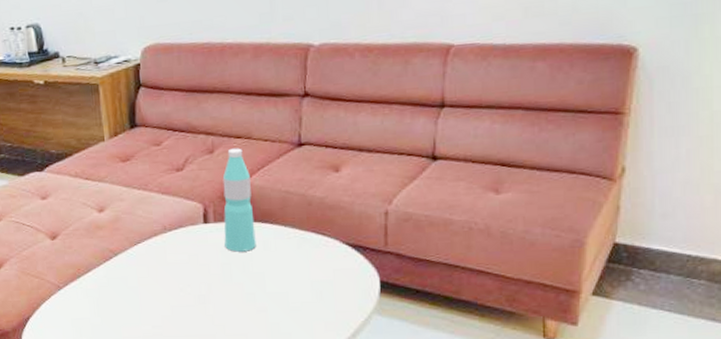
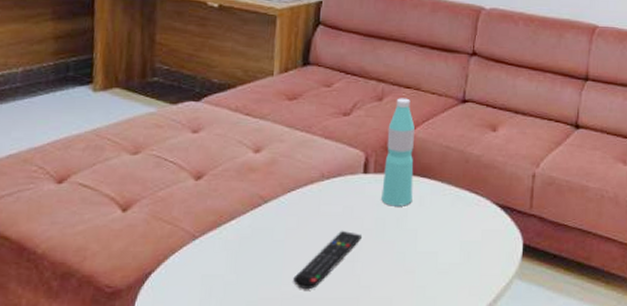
remote control: none [151,276,210,329] -> present [293,230,362,290]

